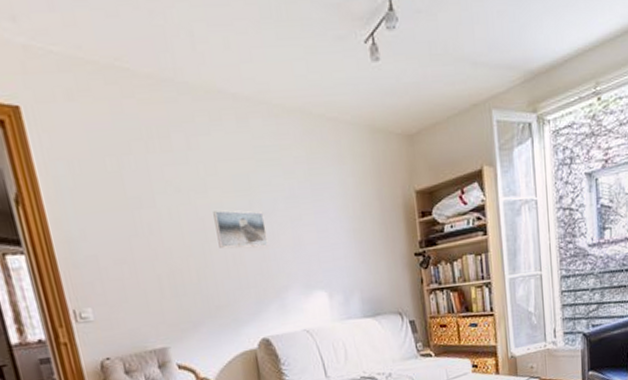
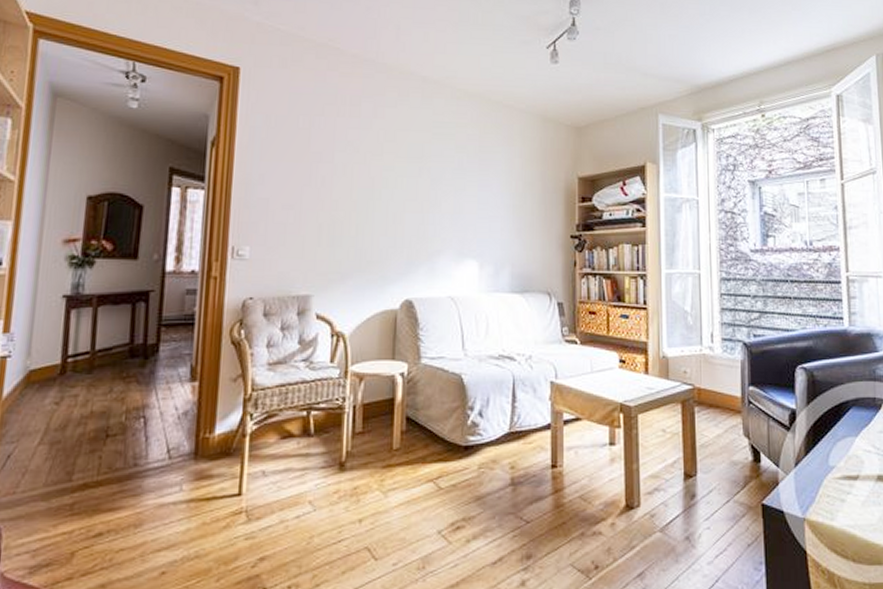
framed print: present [213,210,269,249] -> none [383,173,430,211]

